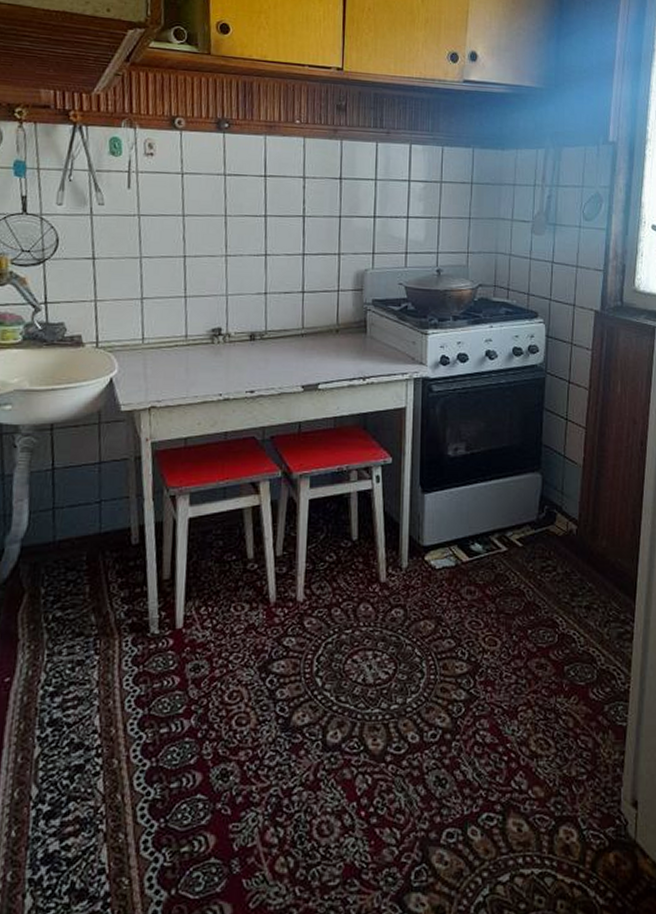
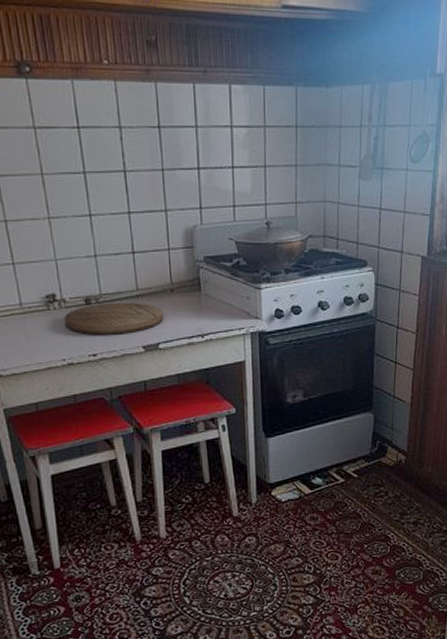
cutting board: none [226,339,327,372] -> present [63,302,164,335]

